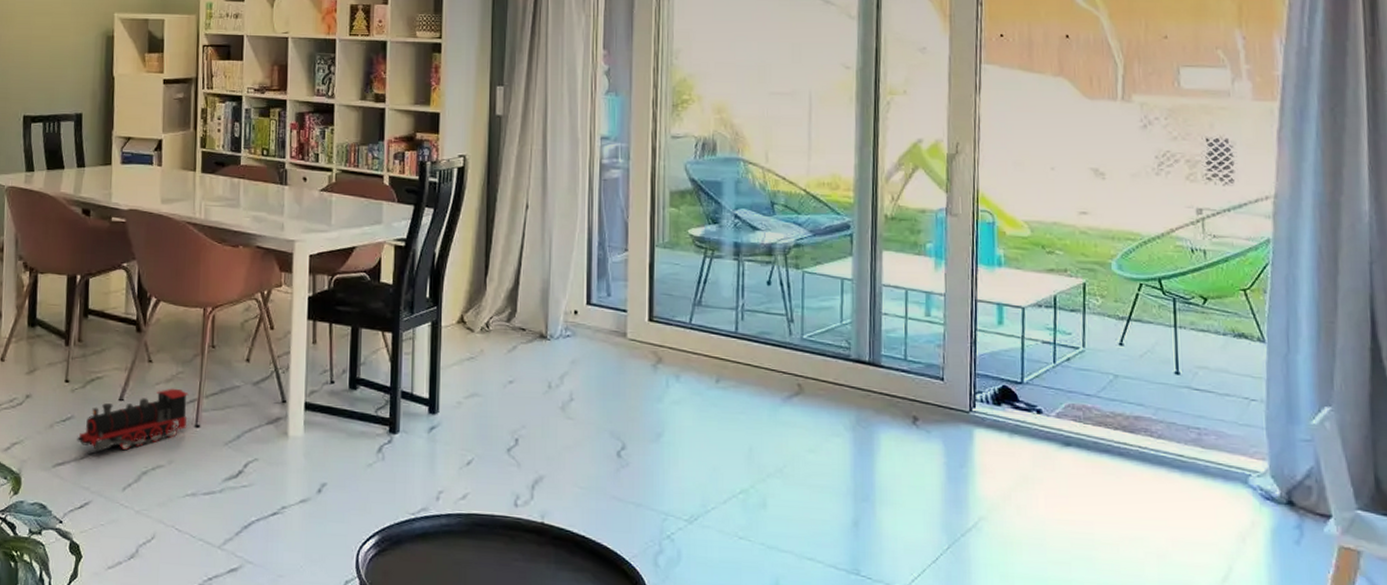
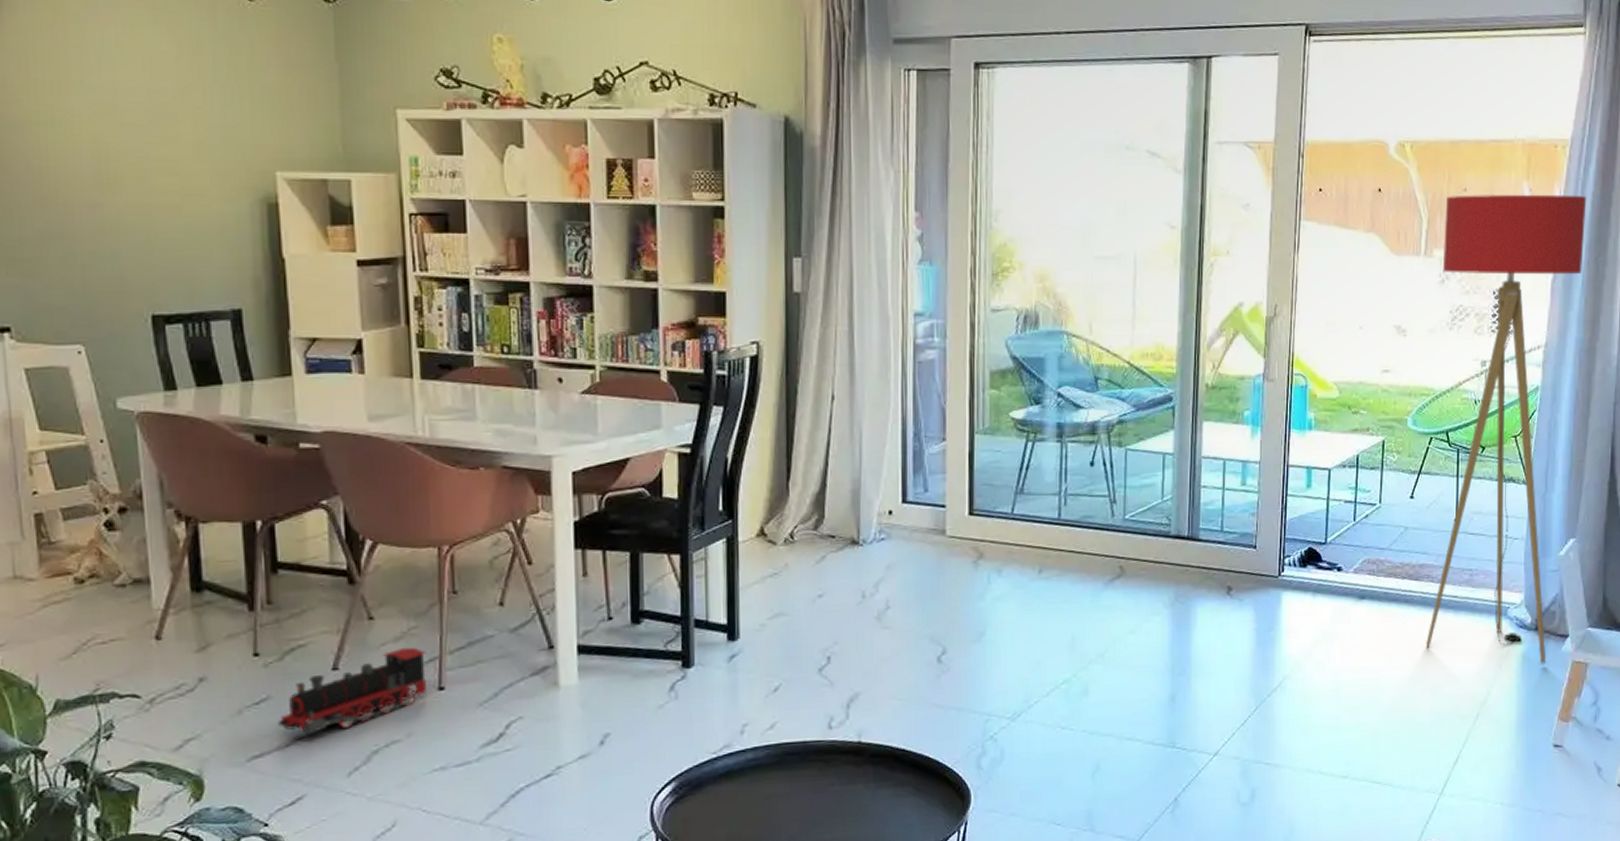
floor lamp: none [1143,41,1316,545] -> present [1426,194,1587,664]

